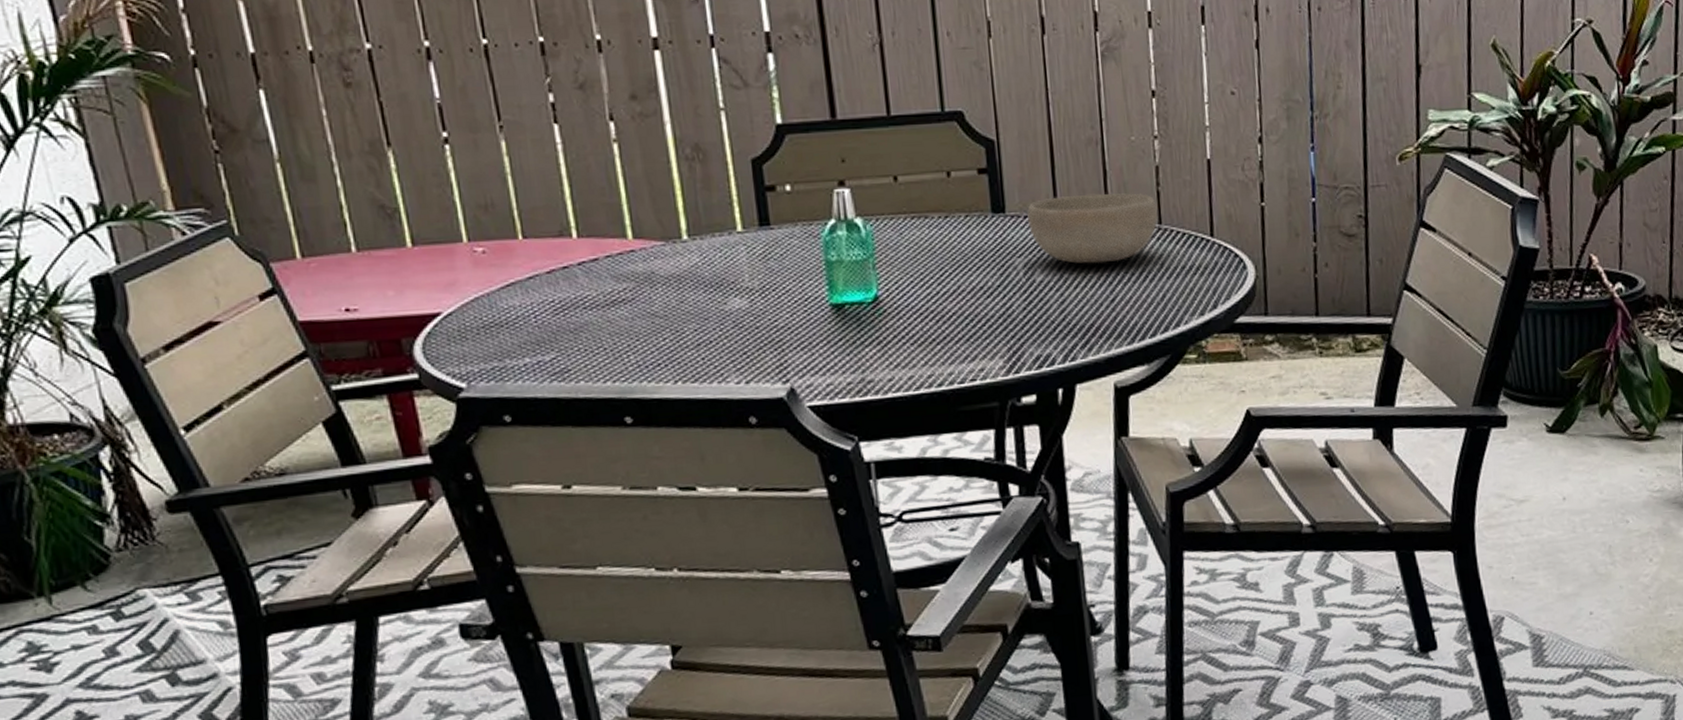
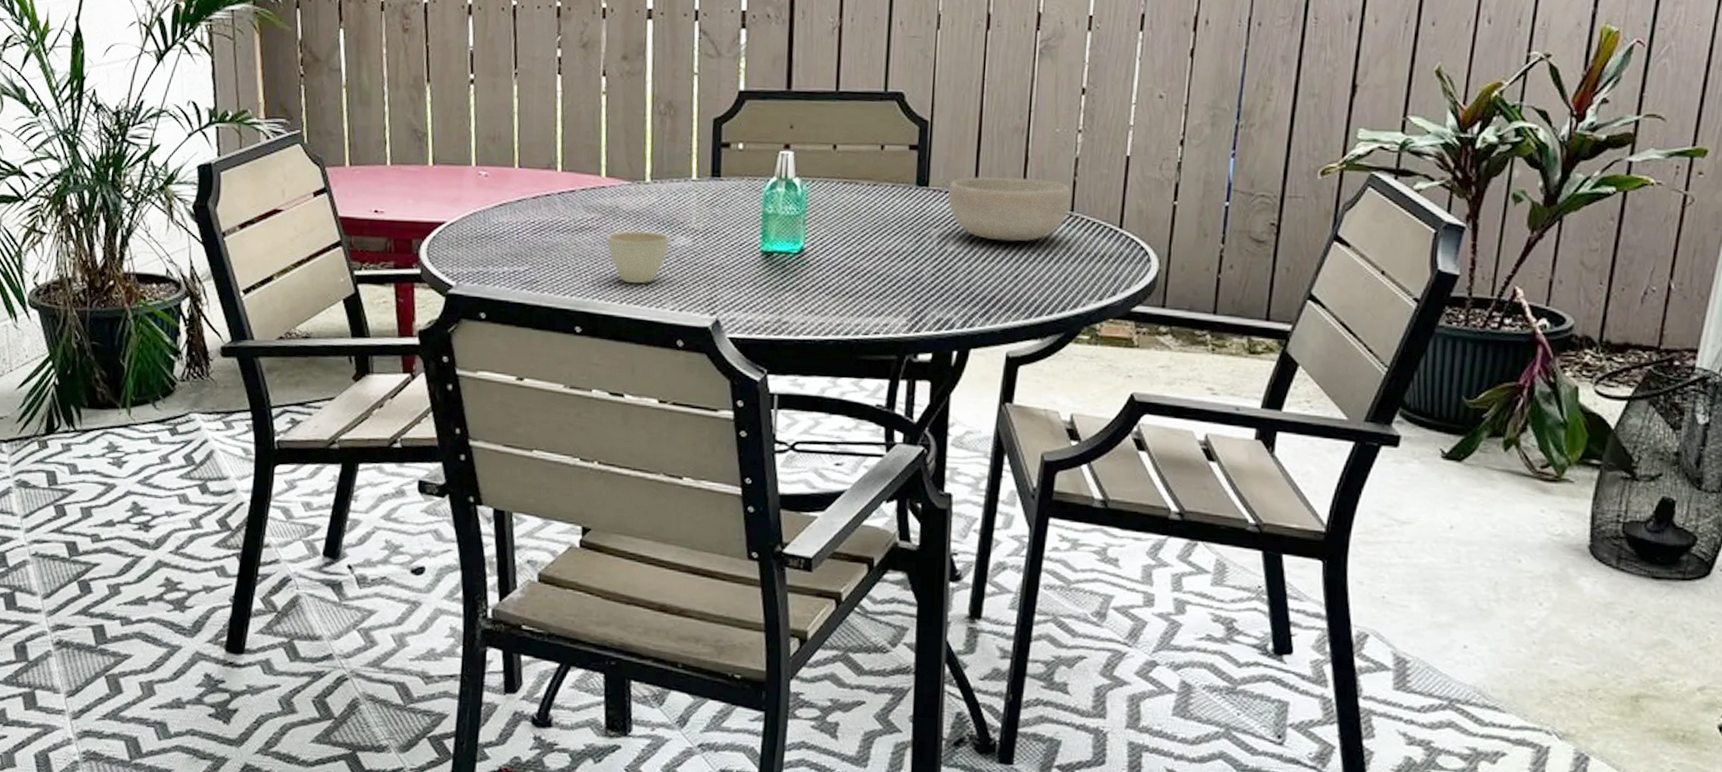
cup: none [646,296,722,359] -> present [606,231,669,284]

